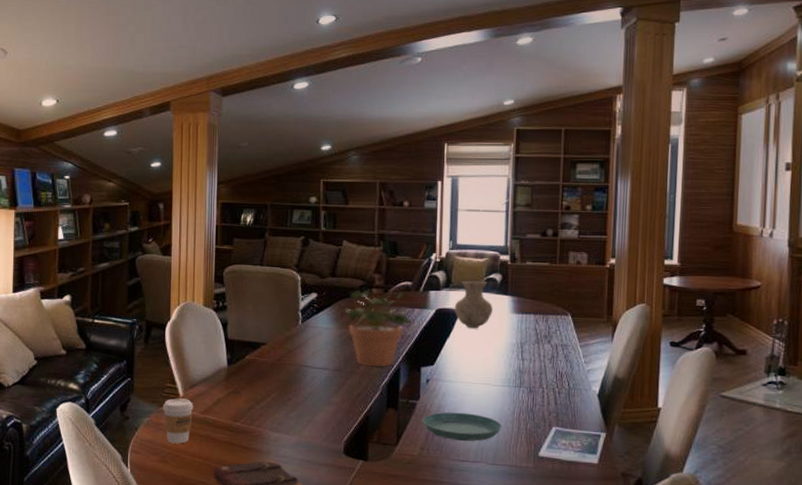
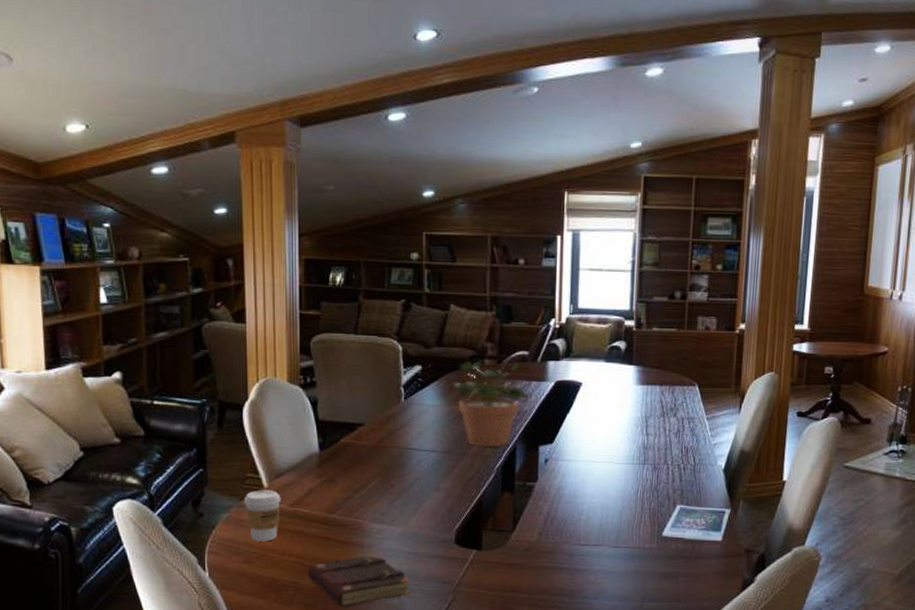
saucer: present [422,412,502,442] -> none [540,493,625,525]
vase: present [454,280,493,329] -> none [575,349,616,402]

